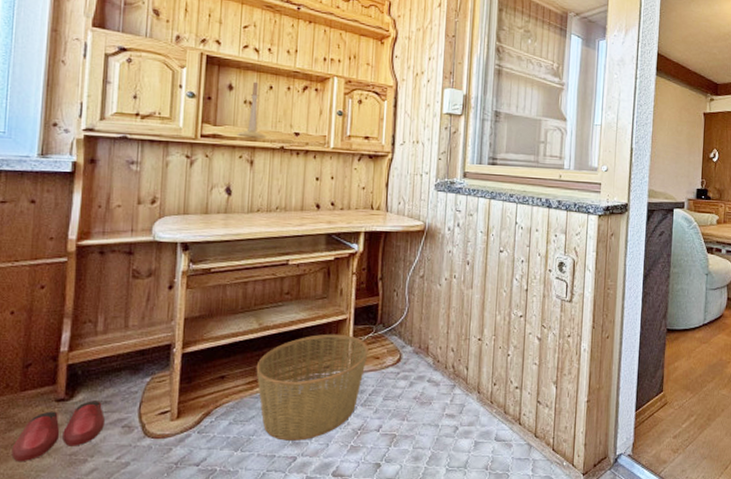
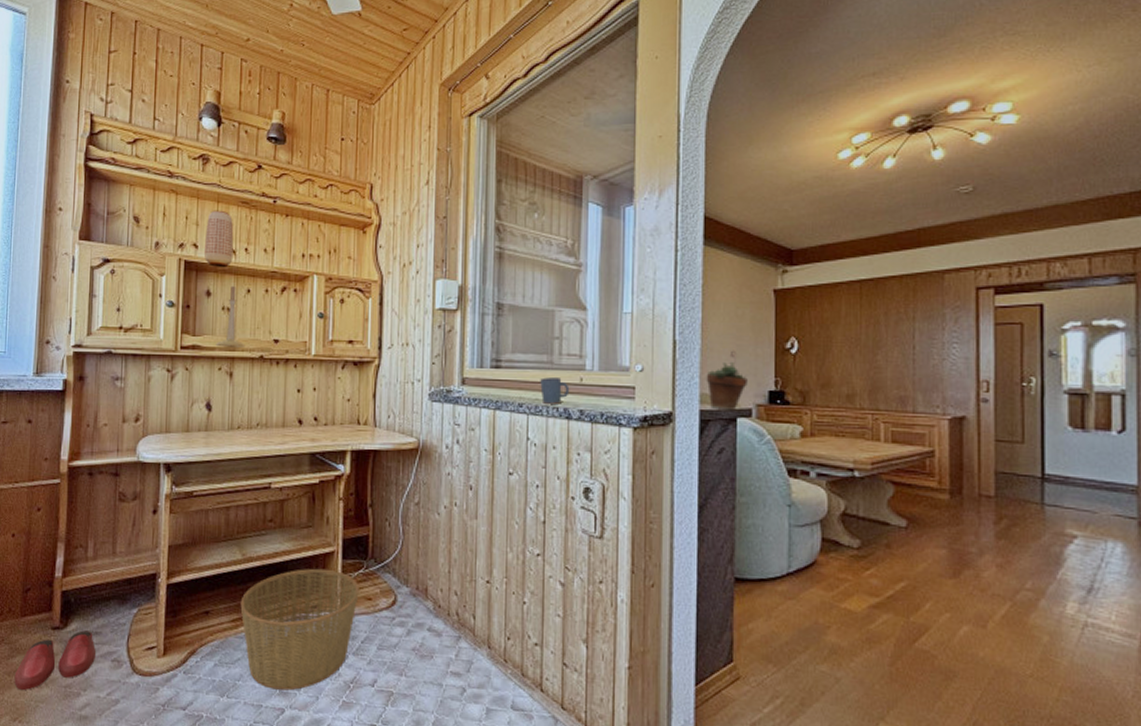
vase: none [226,11,258,65] -> present [203,210,234,268]
mug: none [527,174,551,197] -> present [540,377,570,405]
succulent plant: none [653,157,683,203] -> present [706,350,748,411]

